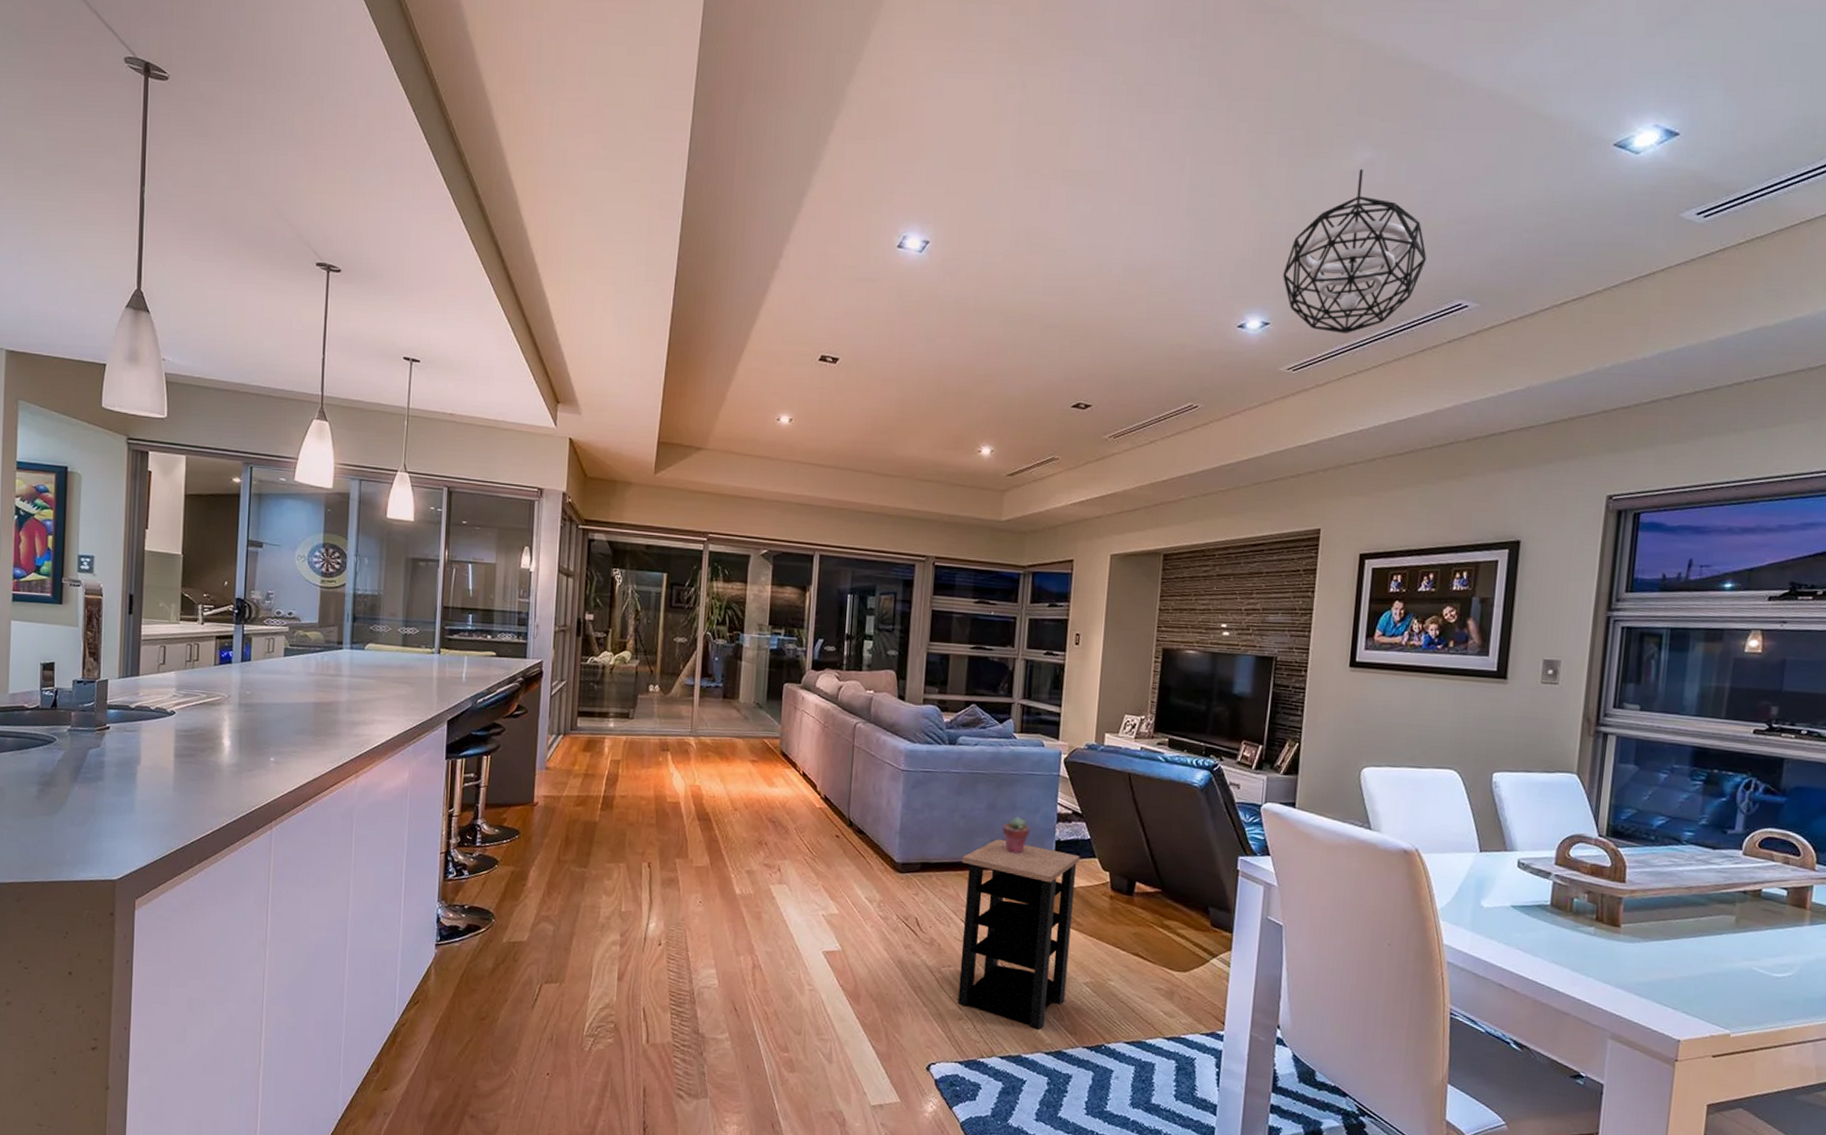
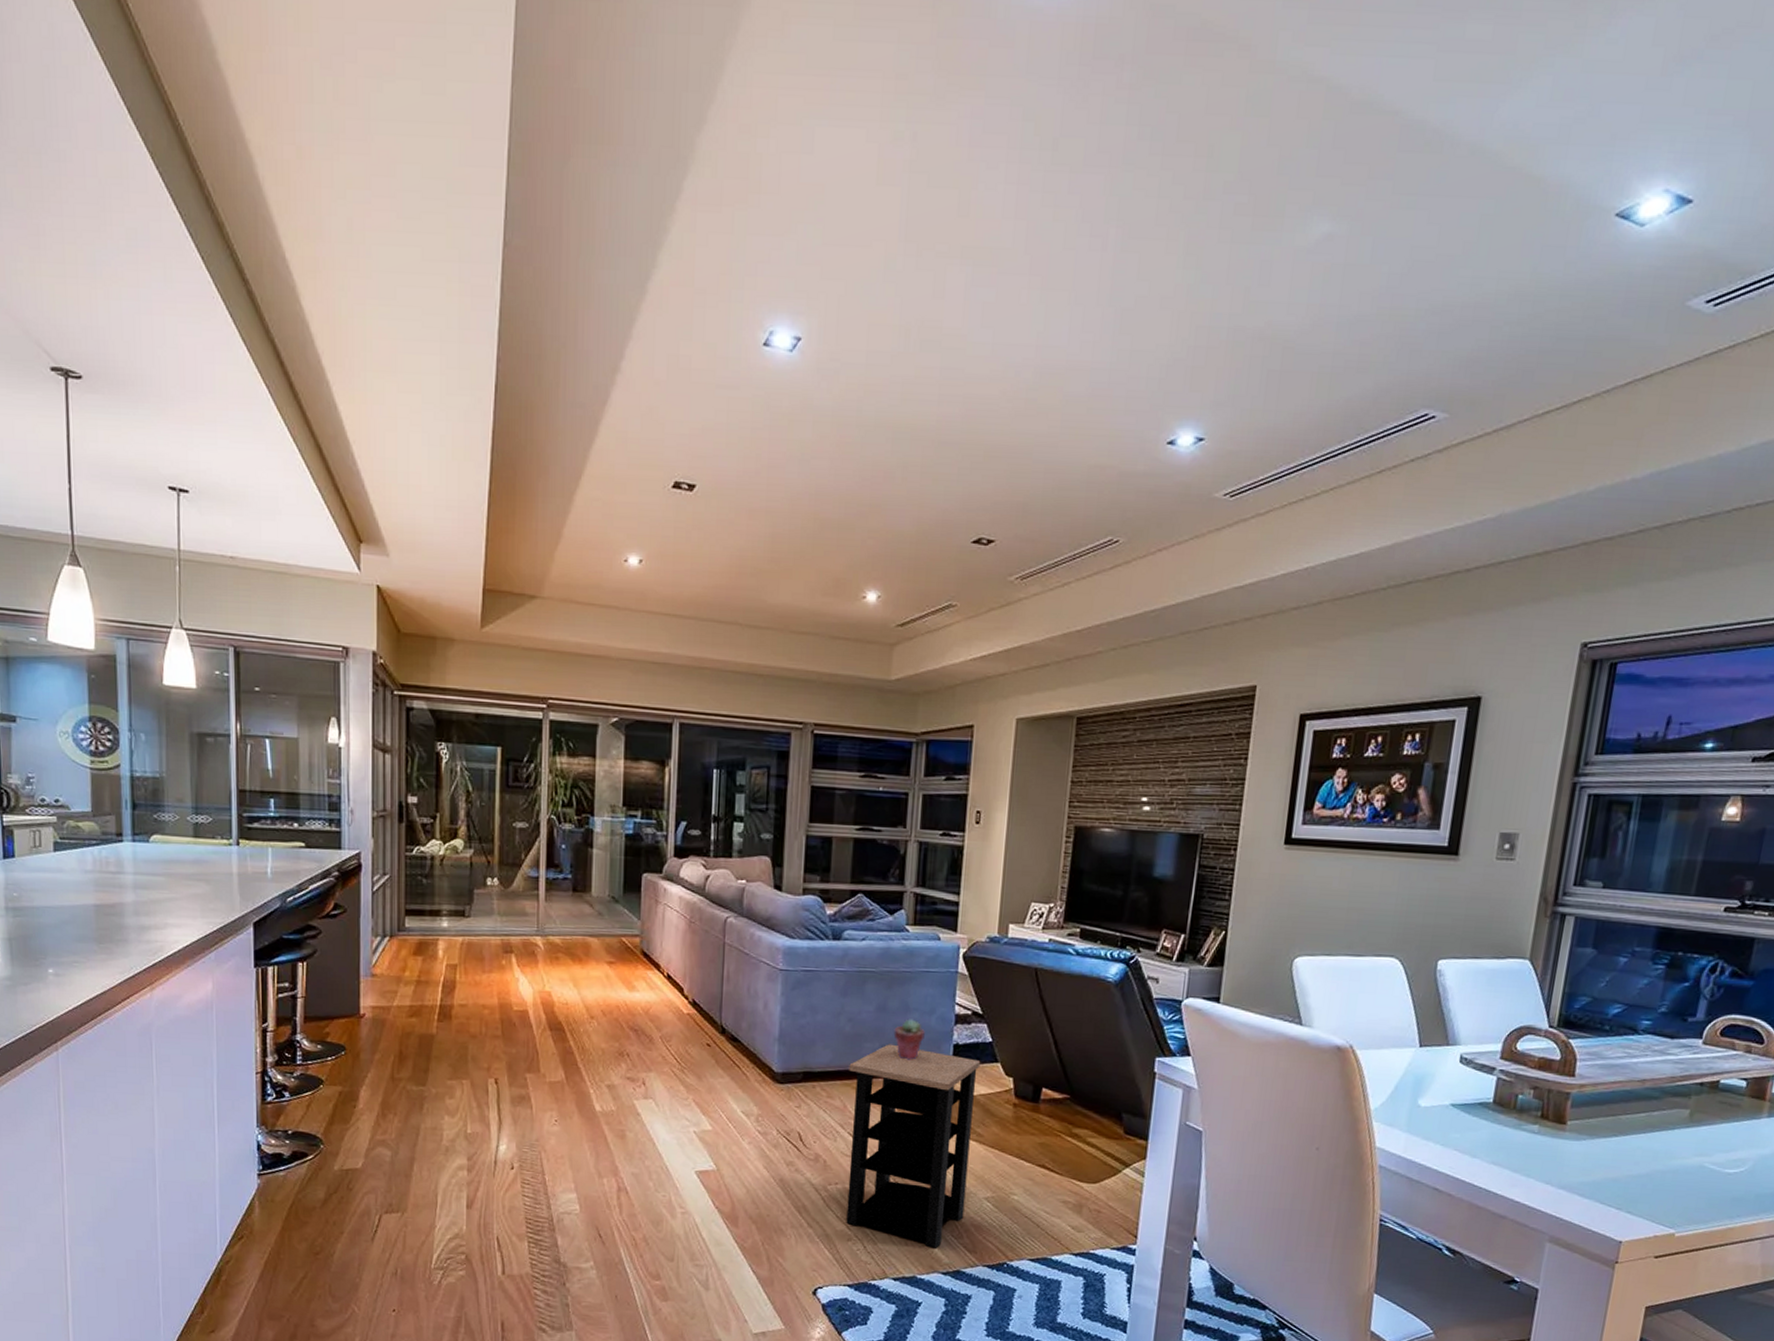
pendant light: present [1283,168,1427,335] -> none [1221,244,1390,452]

